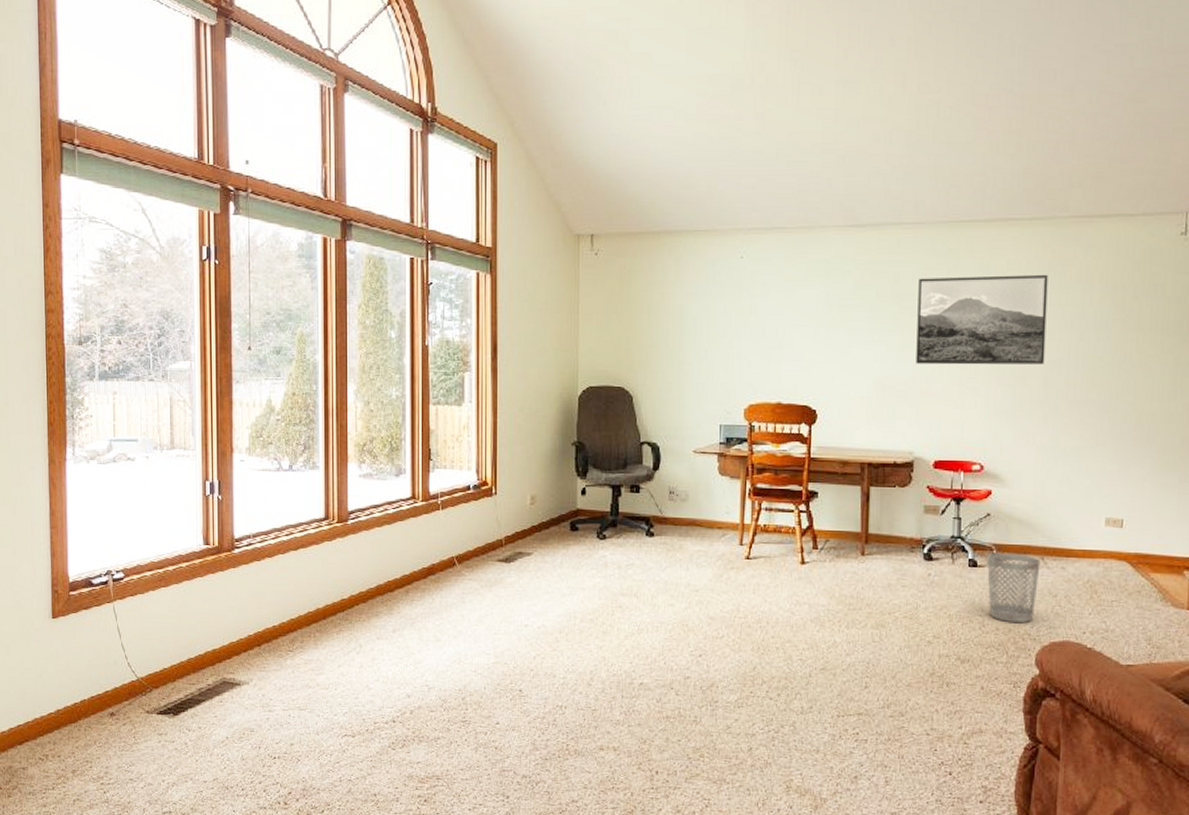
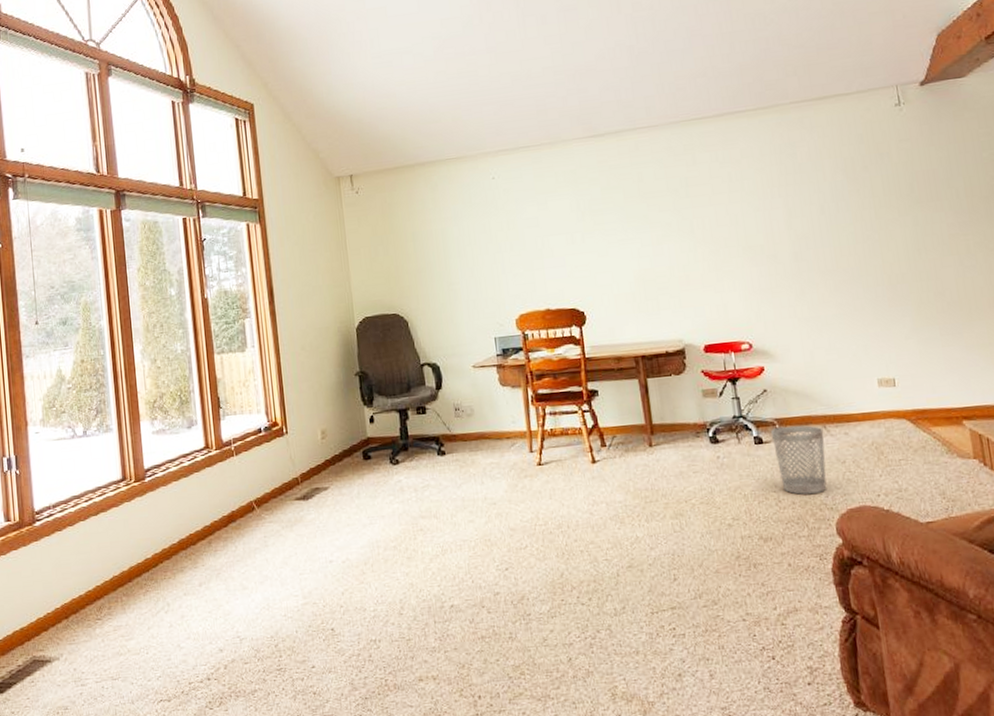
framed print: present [916,274,1048,365] -> none [661,157,792,256]

